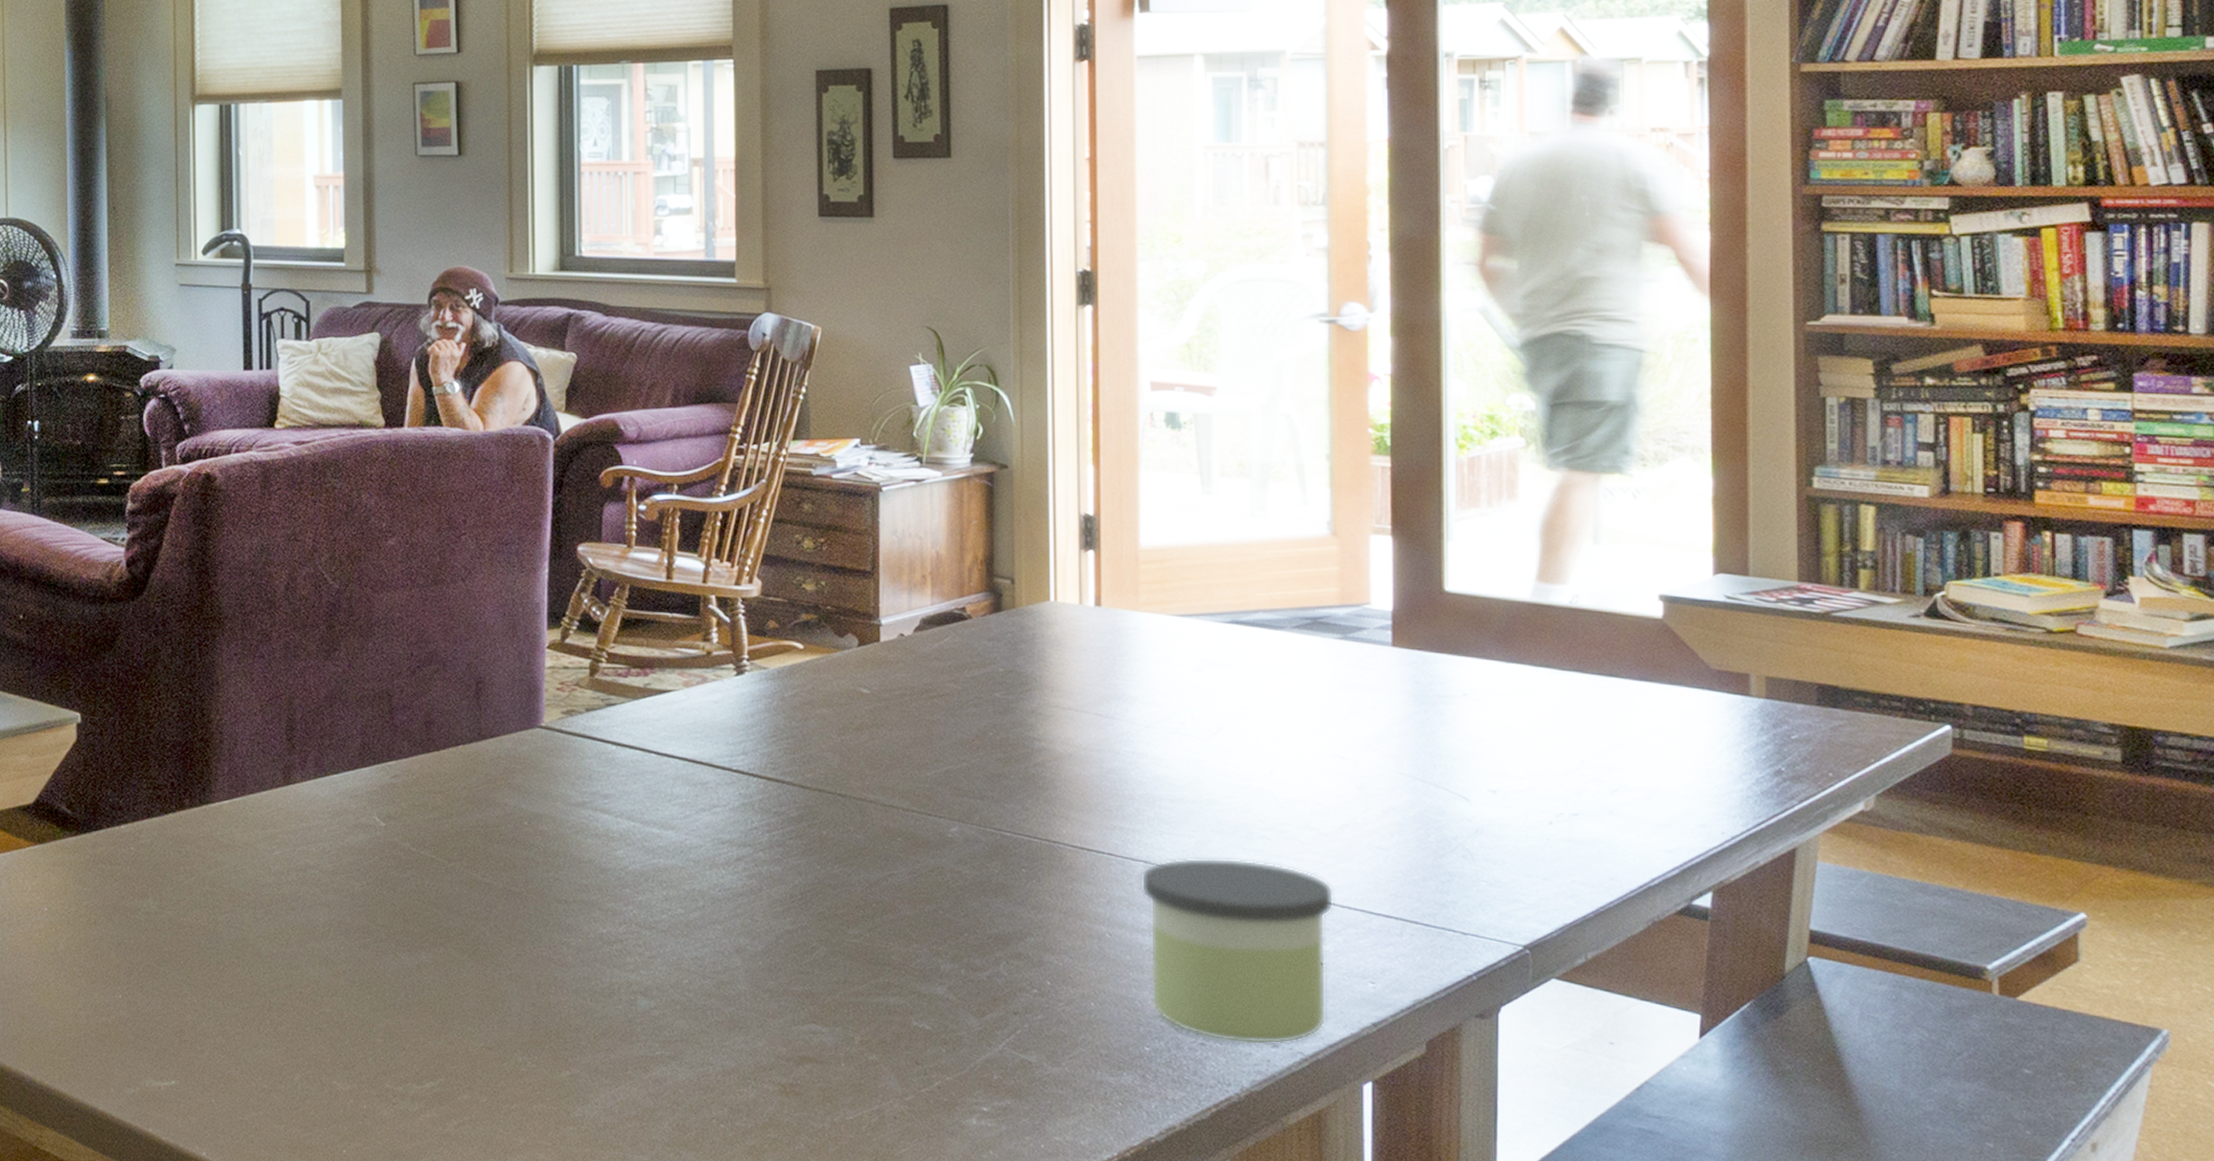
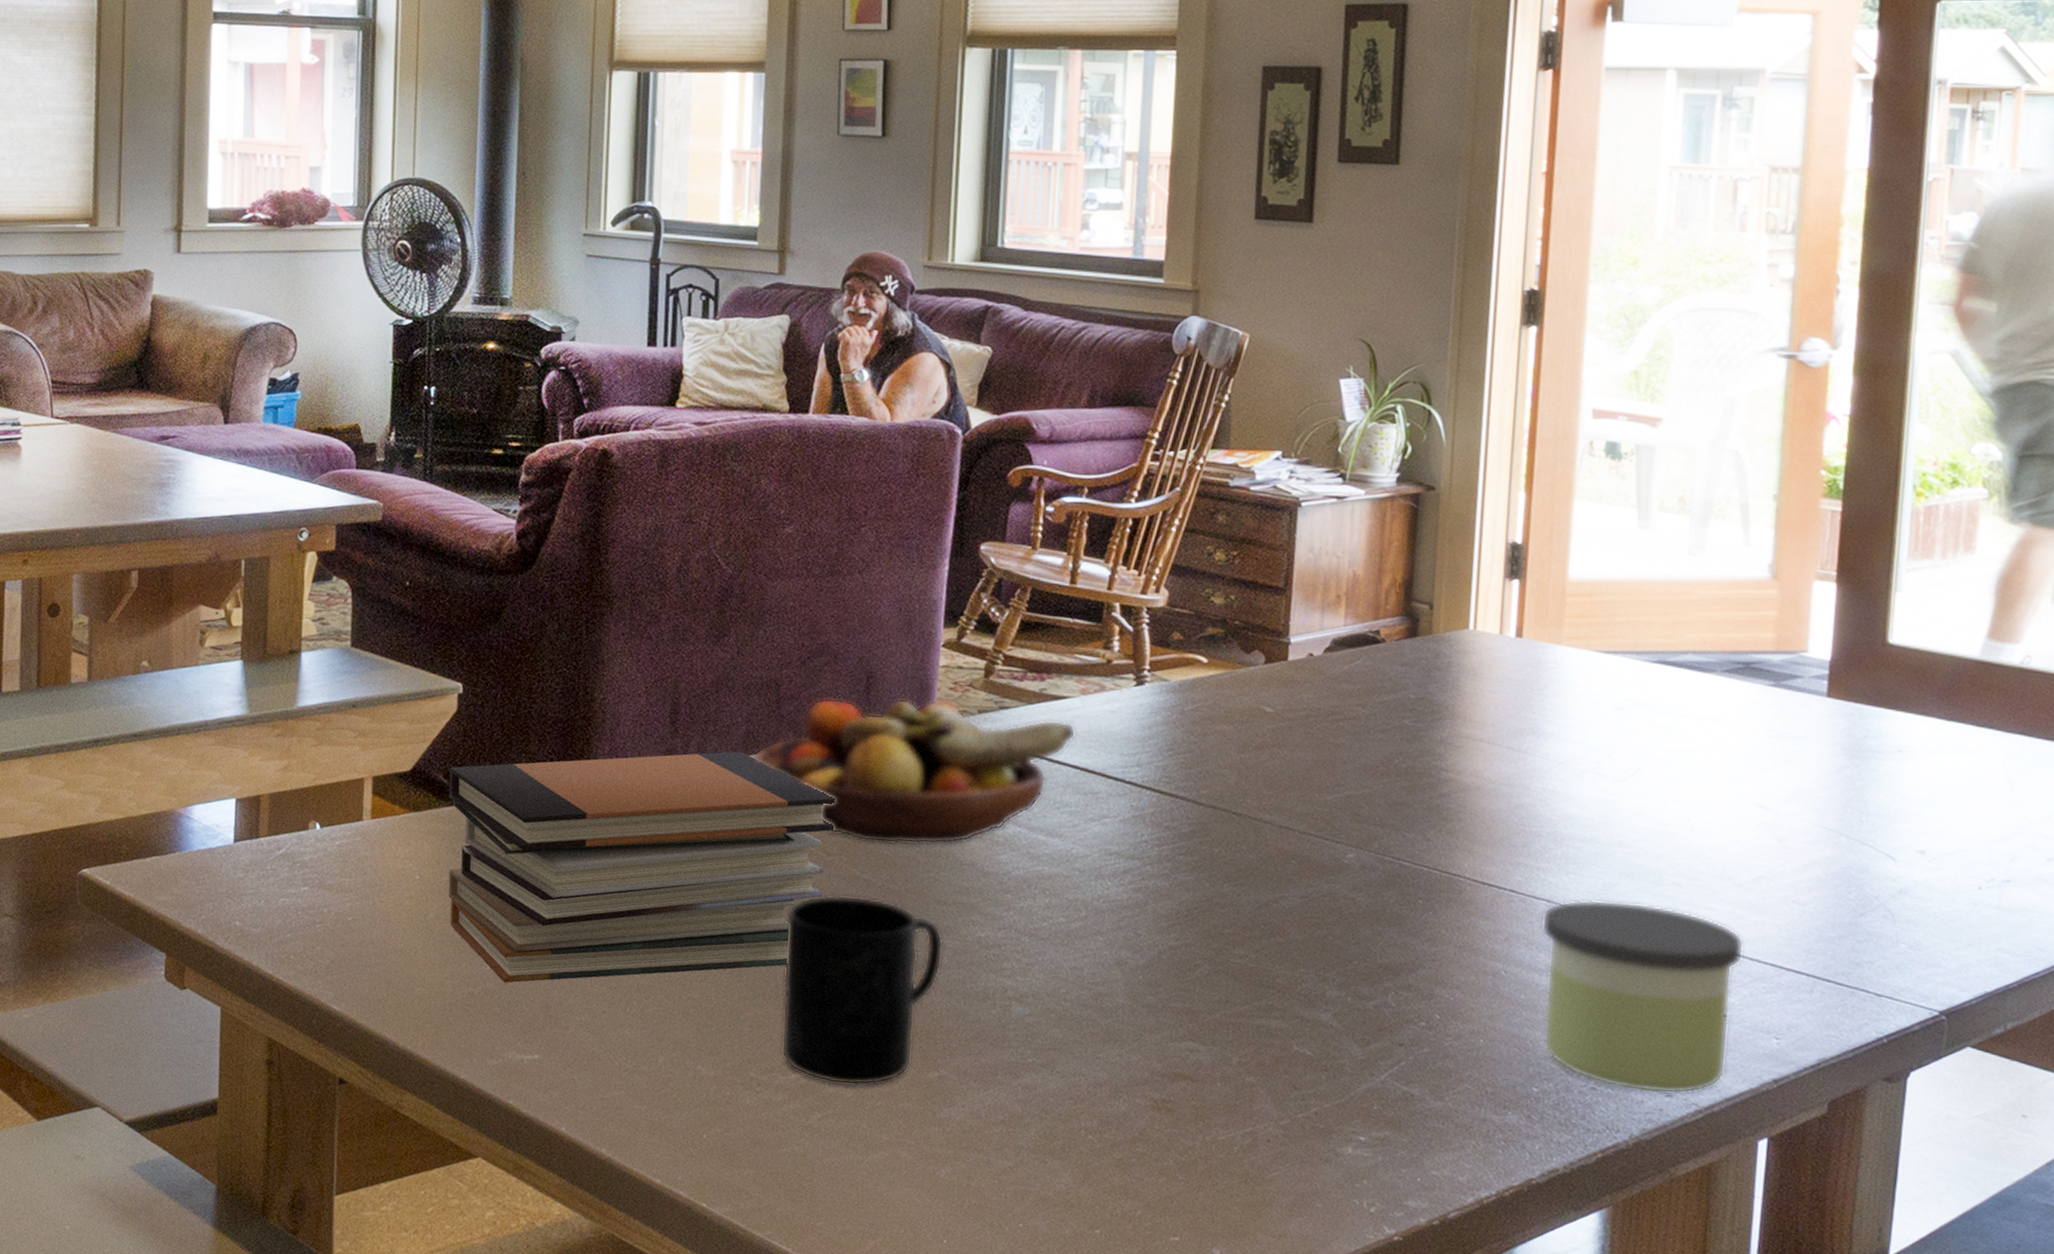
book stack: none [72,764,454,1010] -> present [448,751,835,983]
fruit bowl: none [369,700,682,846] -> present [752,698,1076,845]
mug: none [411,900,566,1091] -> present [781,895,943,1086]

